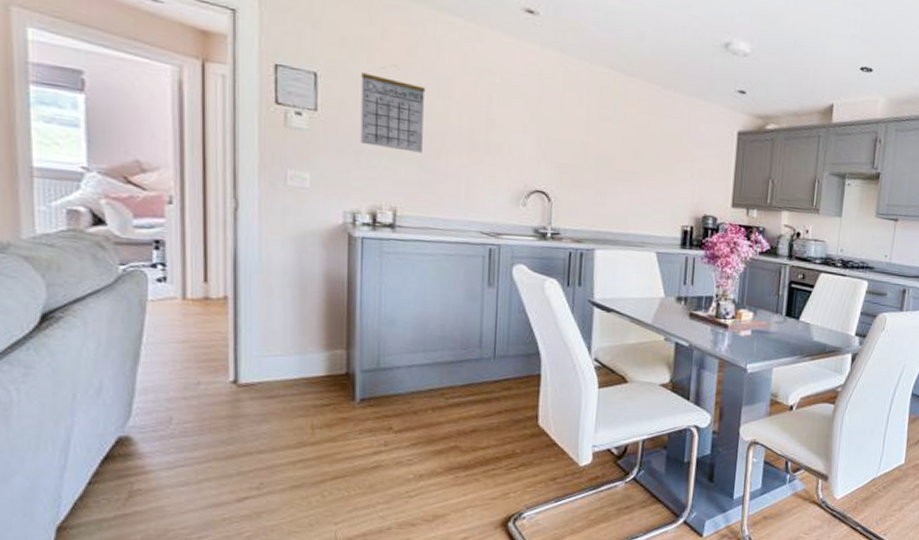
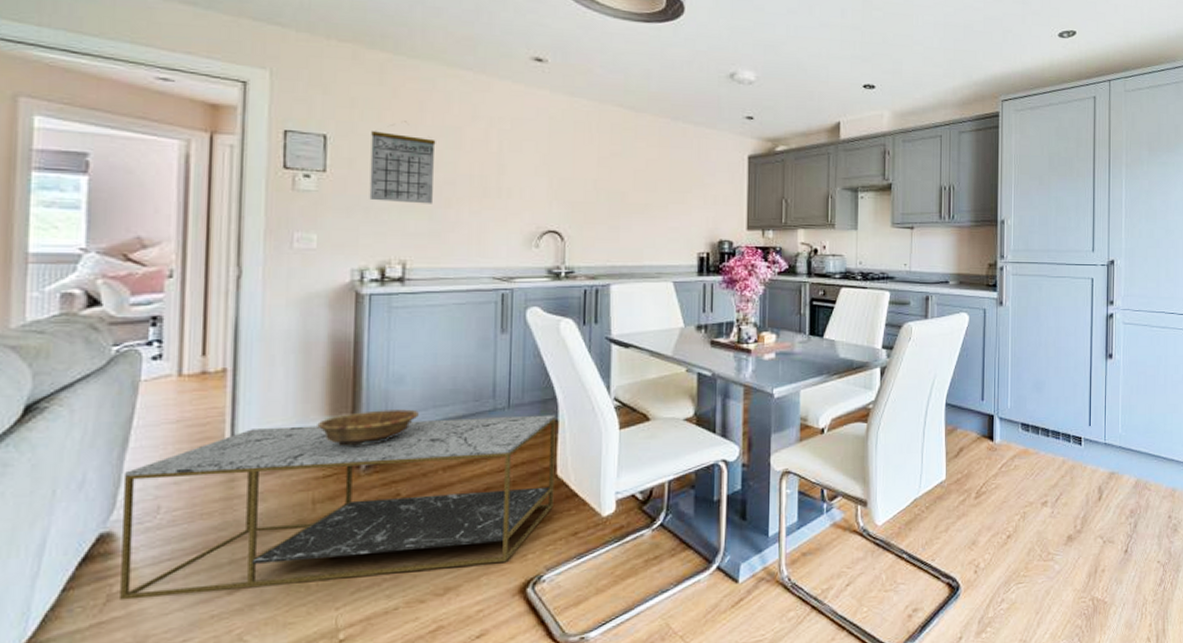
coffee table: none [137,355,539,498] -> present [120,414,556,600]
decorative bowl: none [314,348,409,380] -> present [317,409,419,446]

